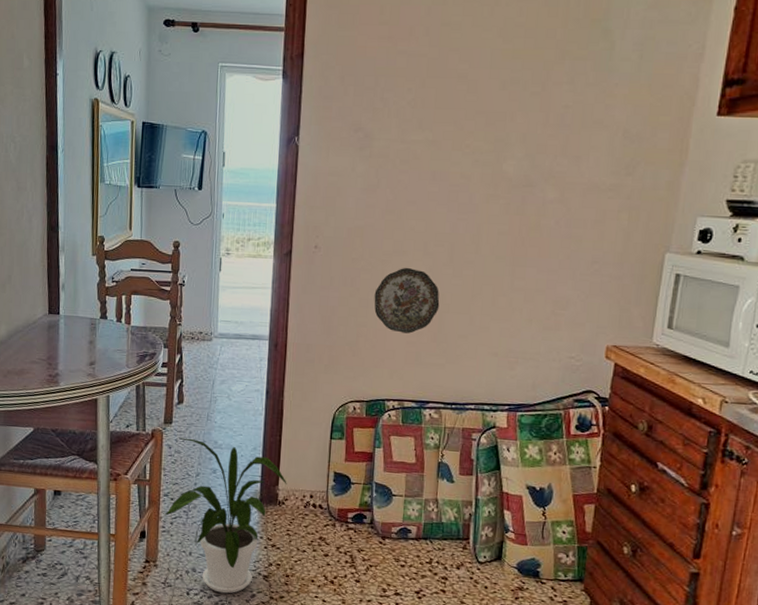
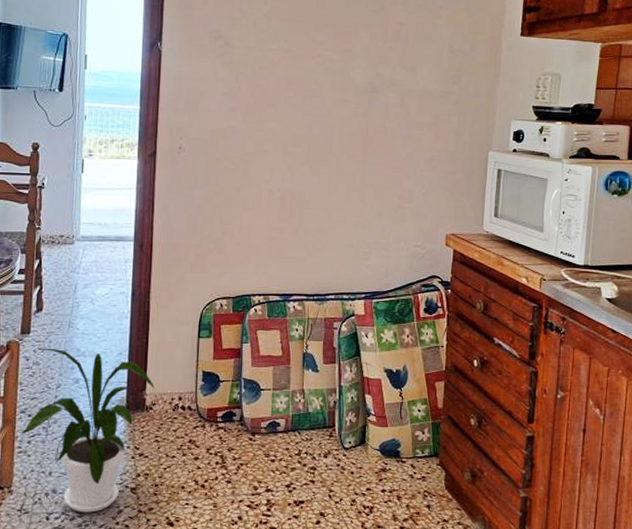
decorative plate: present [374,267,440,334] -> none [237,166,299,229]

